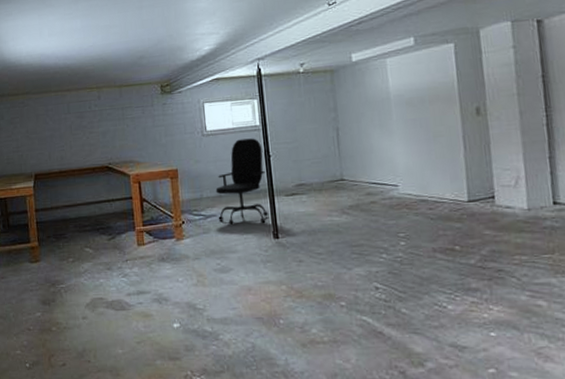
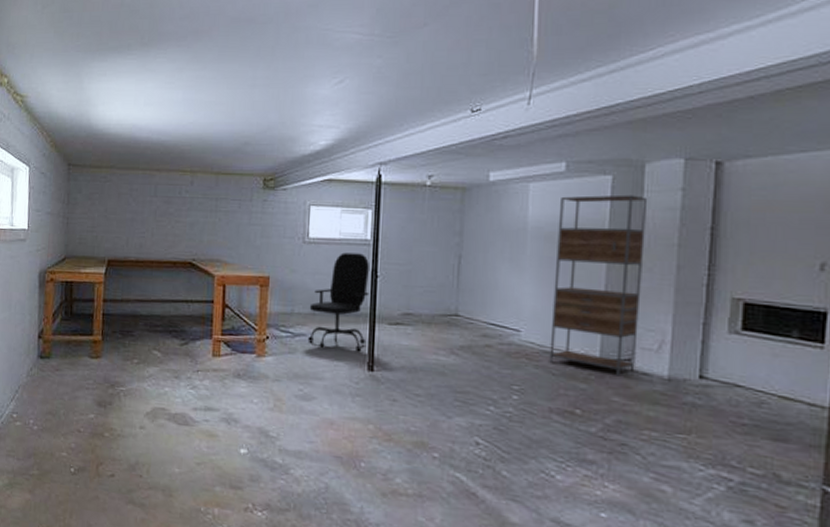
shelving unit: none [414,57,499,213] -> present [549,194,648,377]

